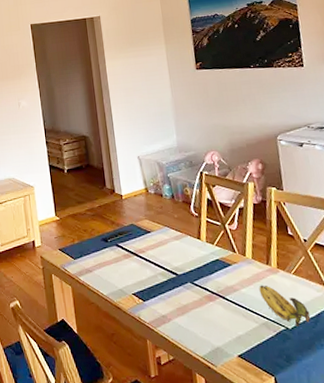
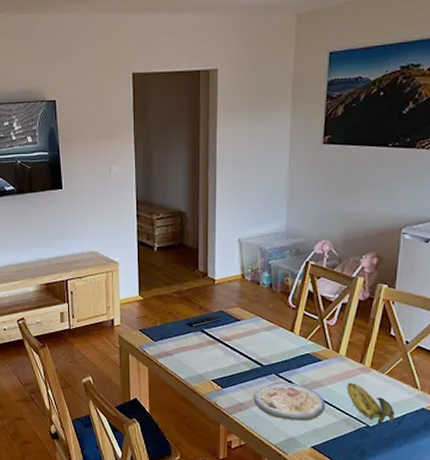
soup: none [174,290,244,329] -> present [253,382,326,421]

